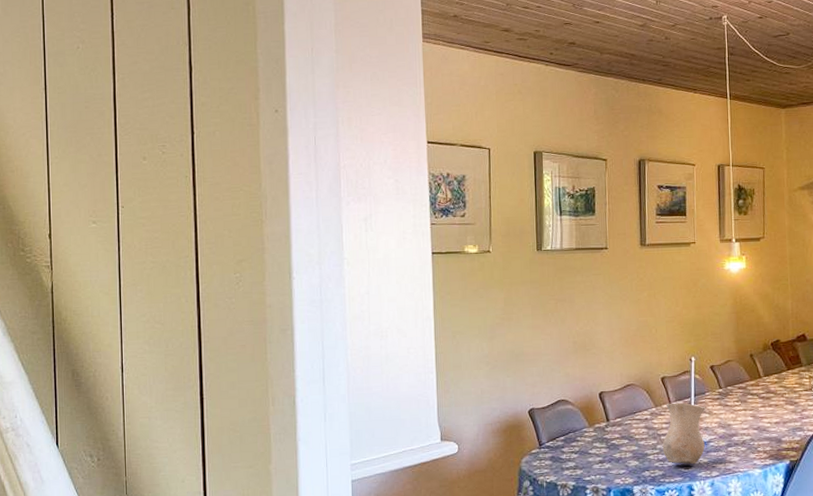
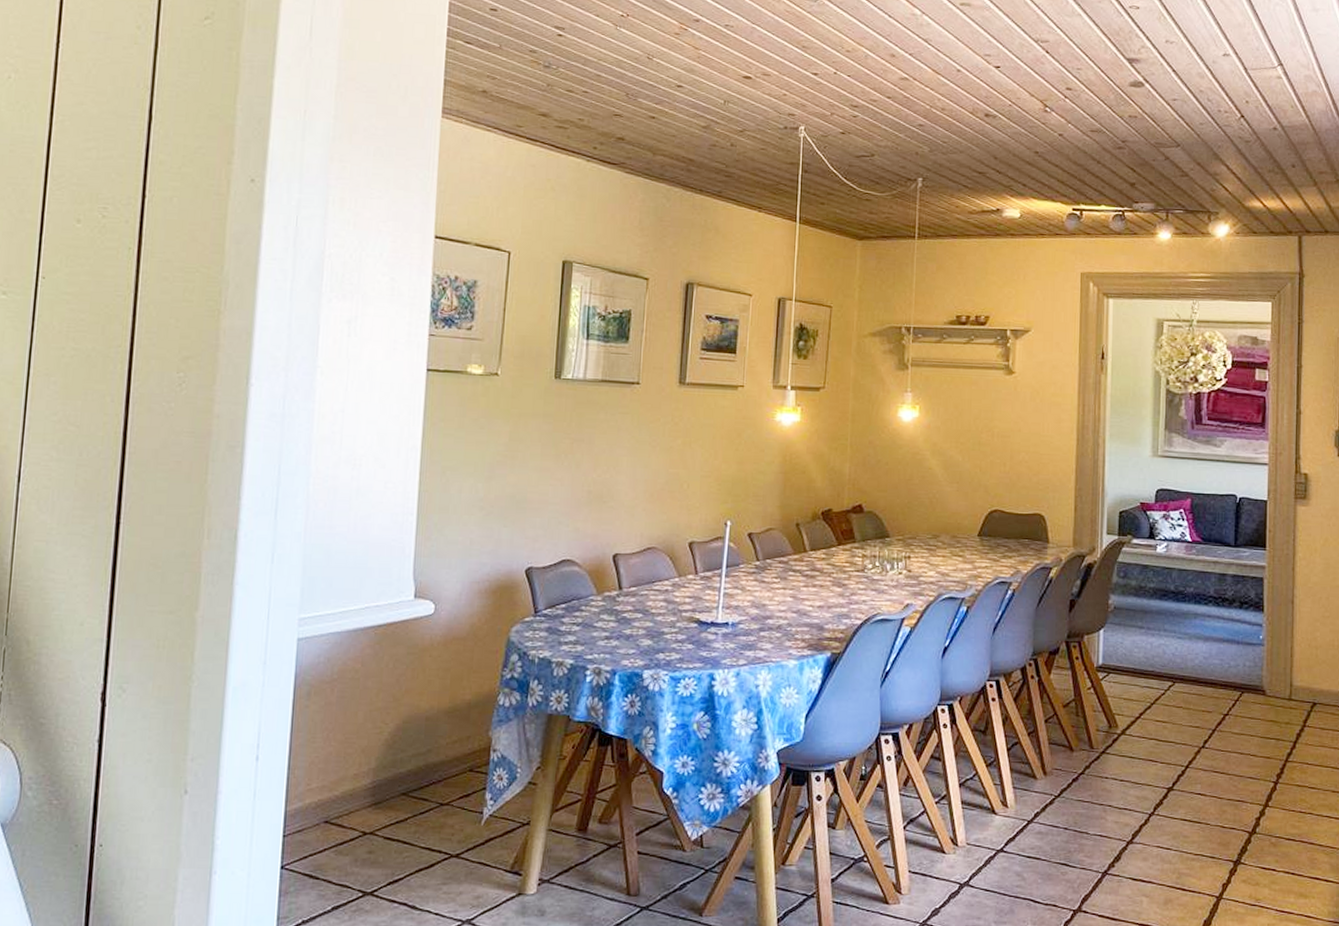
vase: present [662,402,706,465] -> none [682,573,739,649]

